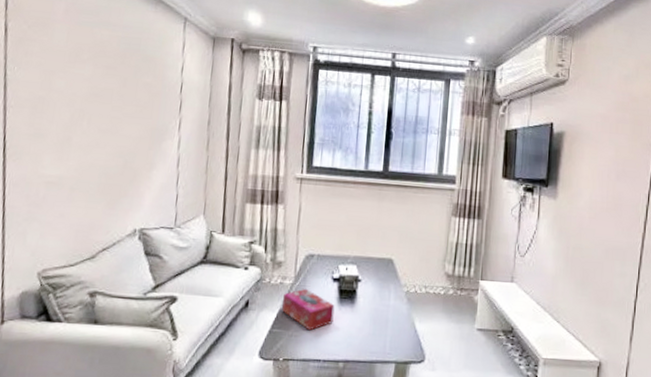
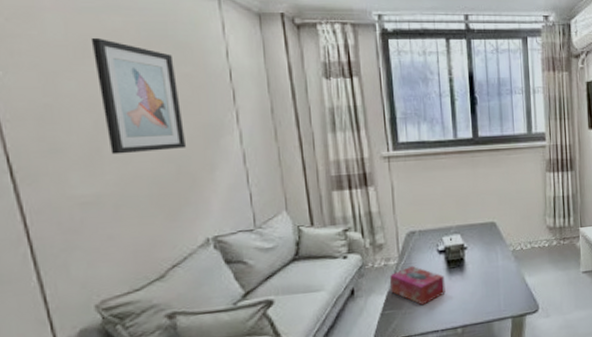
wall art: none [77,46,140,147] -> present [90,37,187,155]

